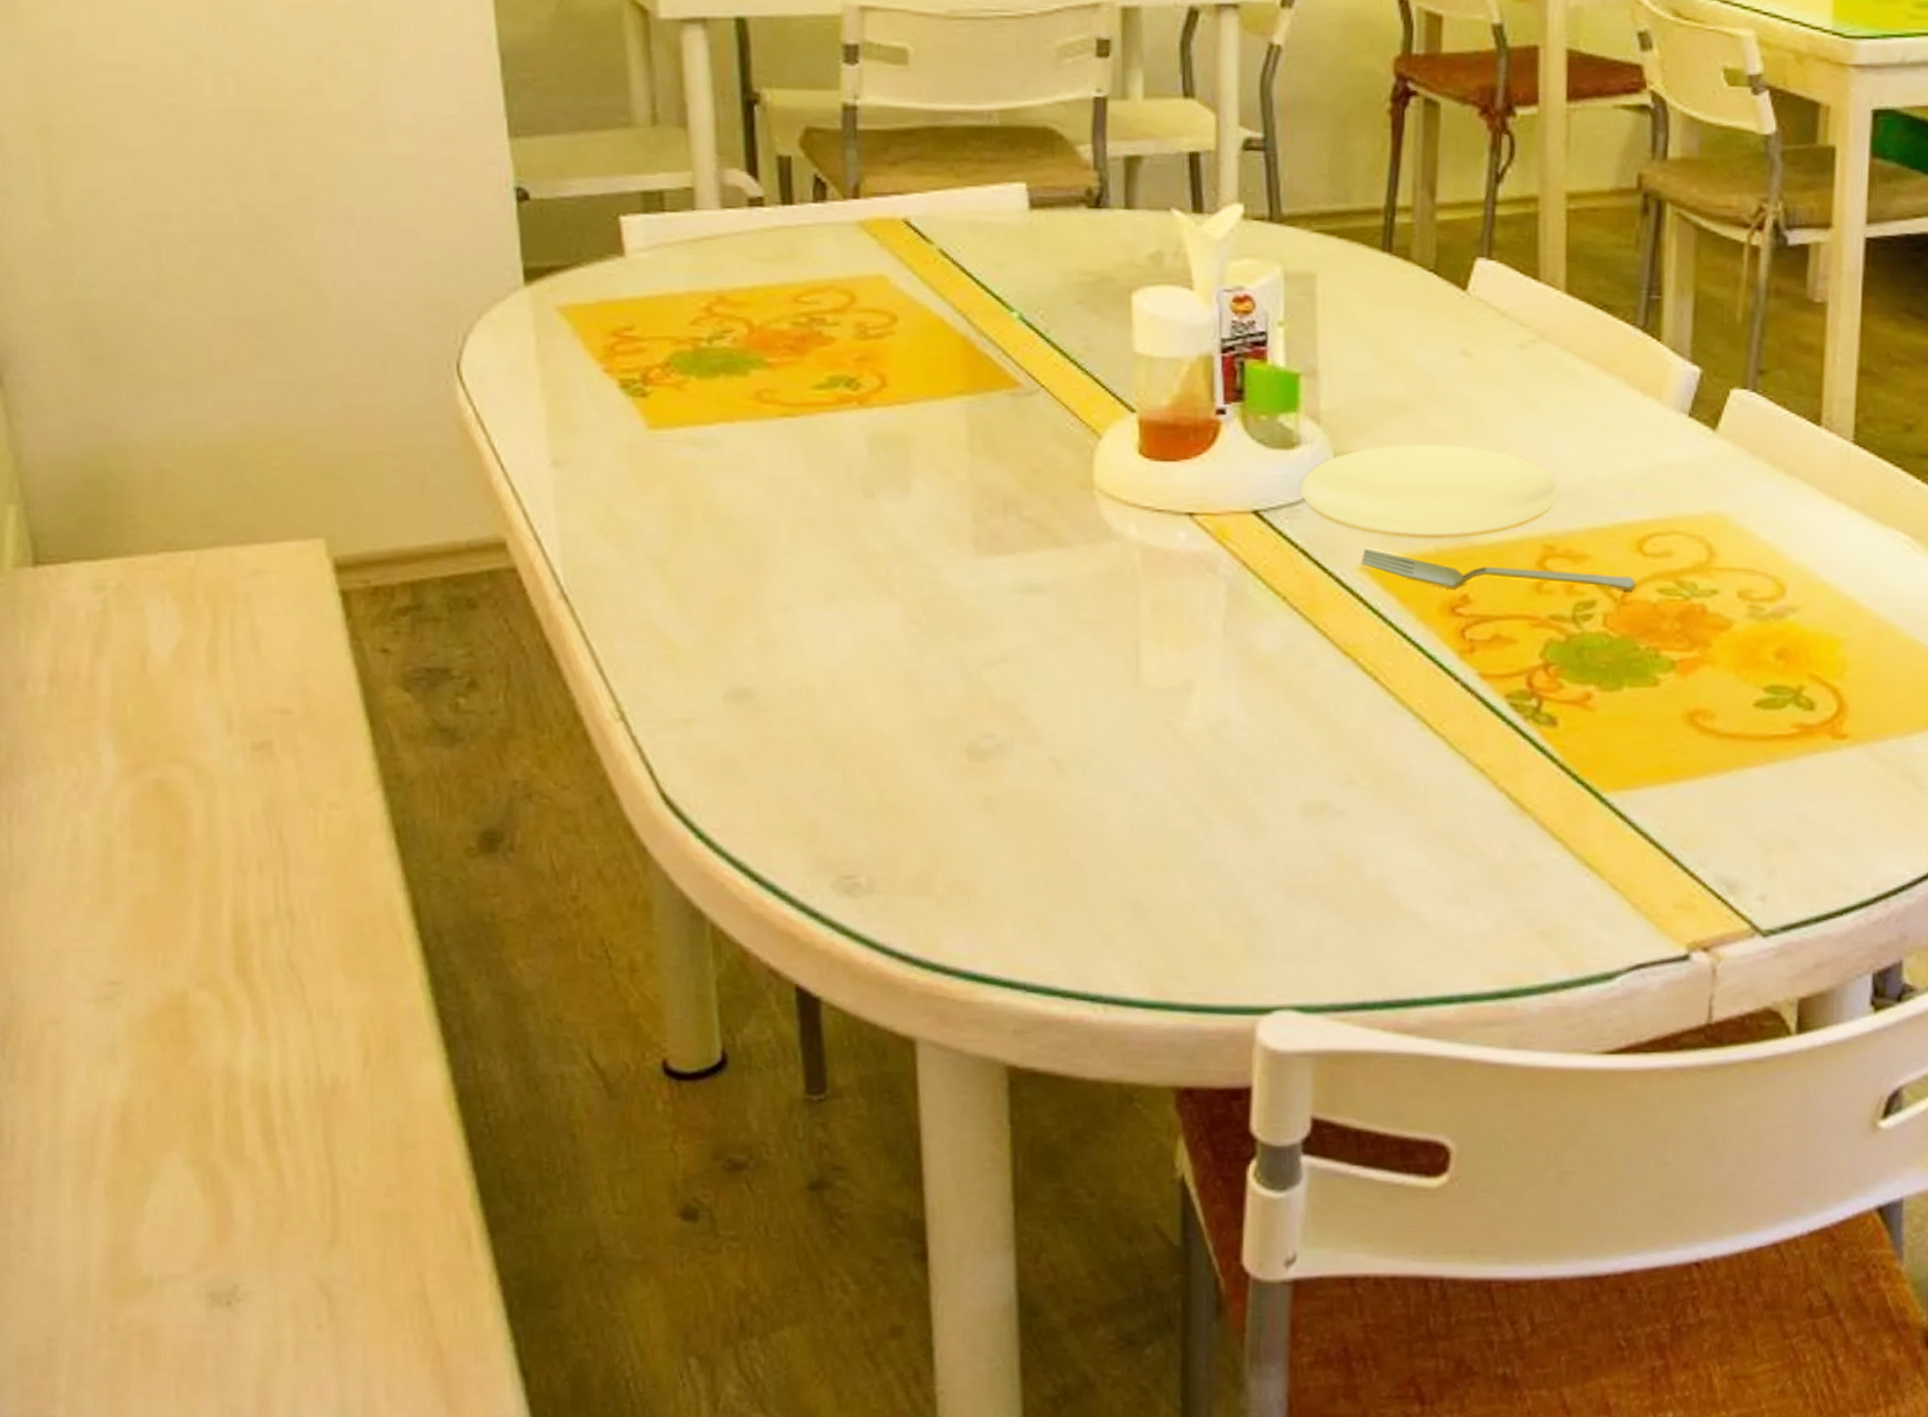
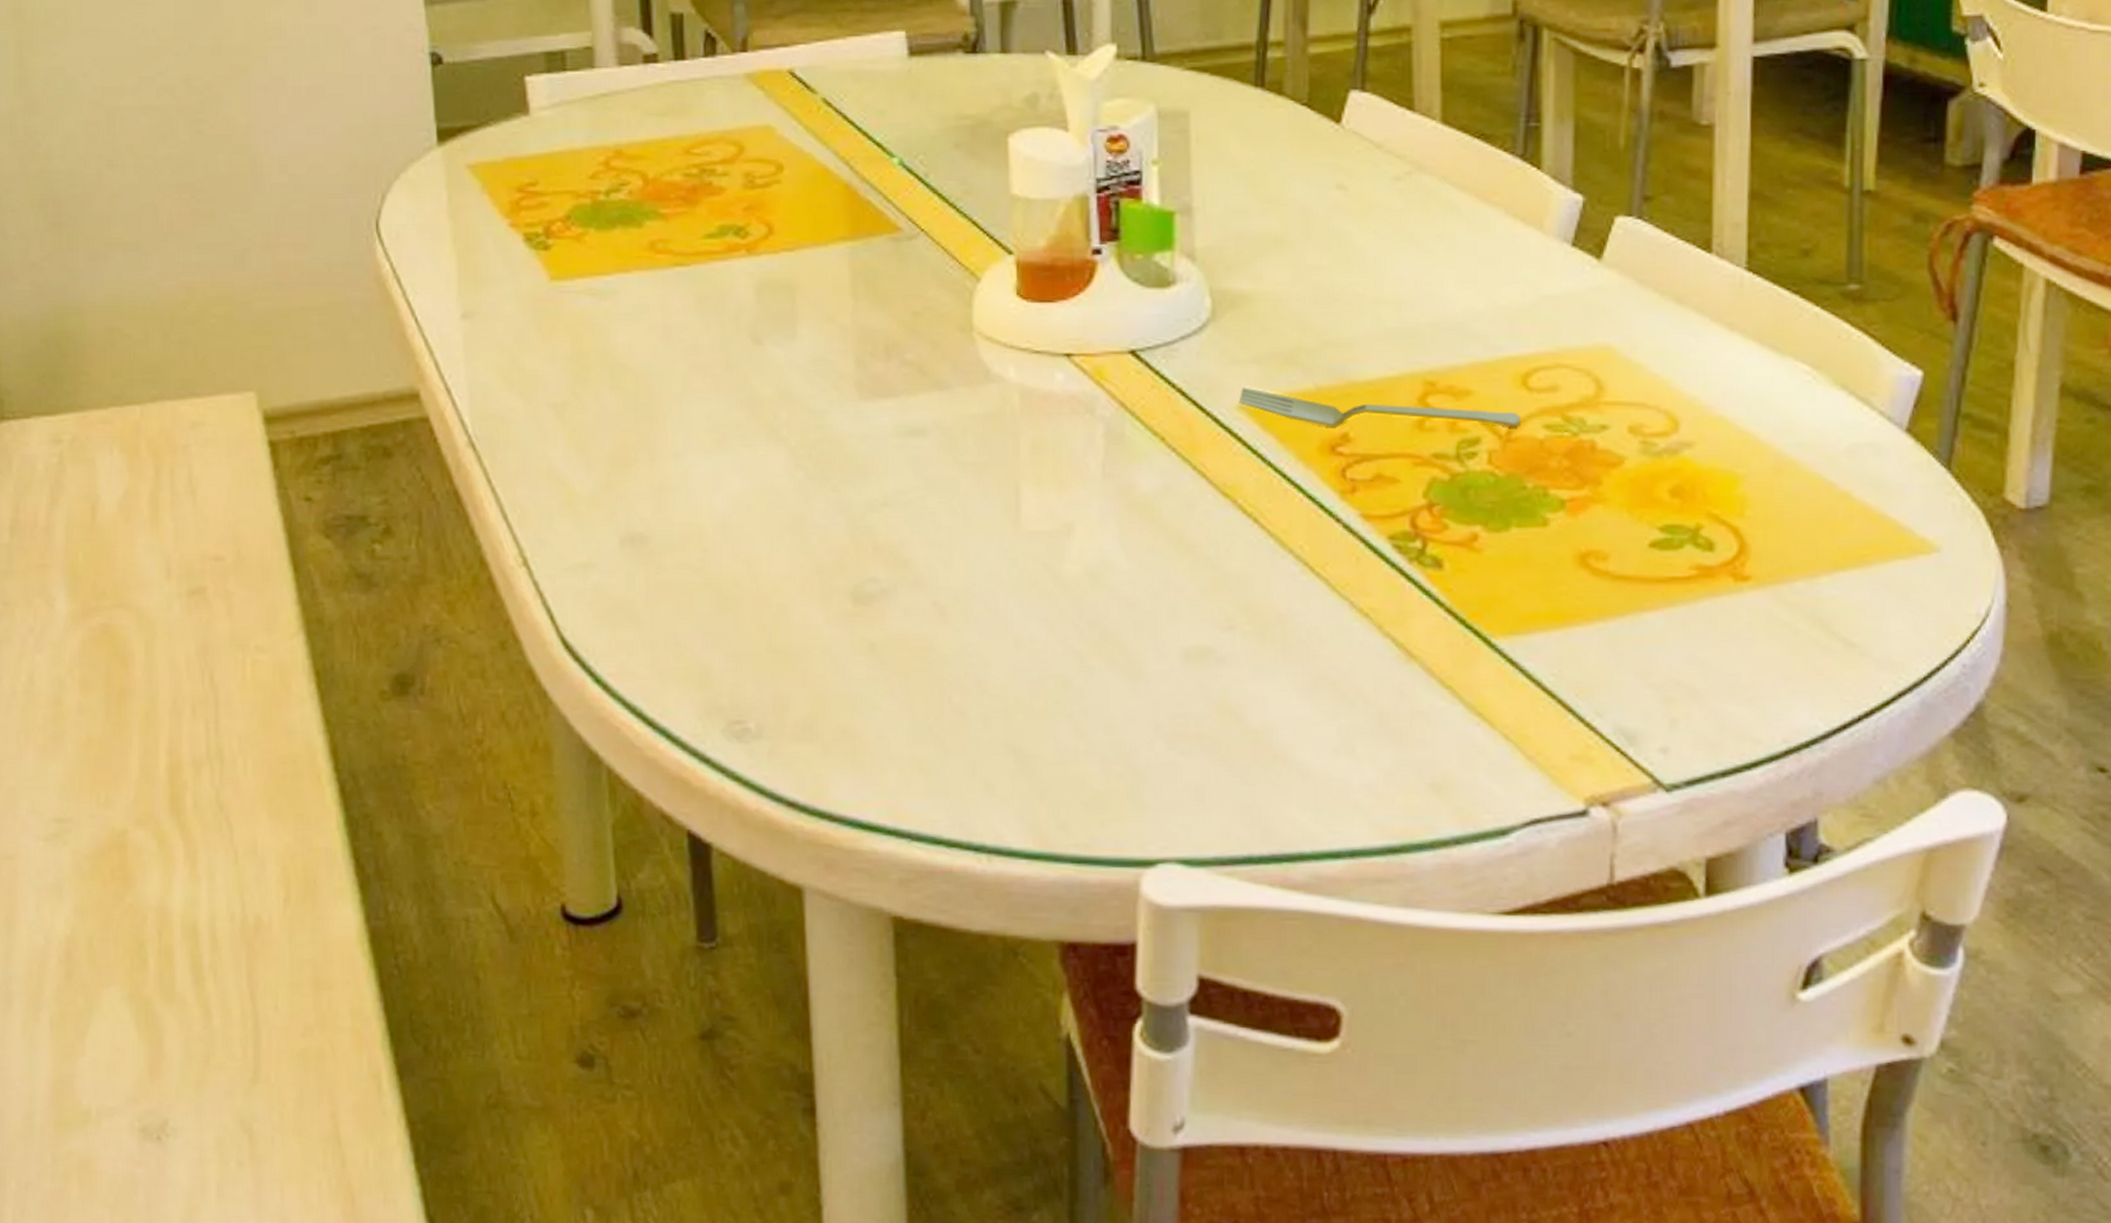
plate: present [1301,443,1559,539] -> none [1177,279,1439,376]

